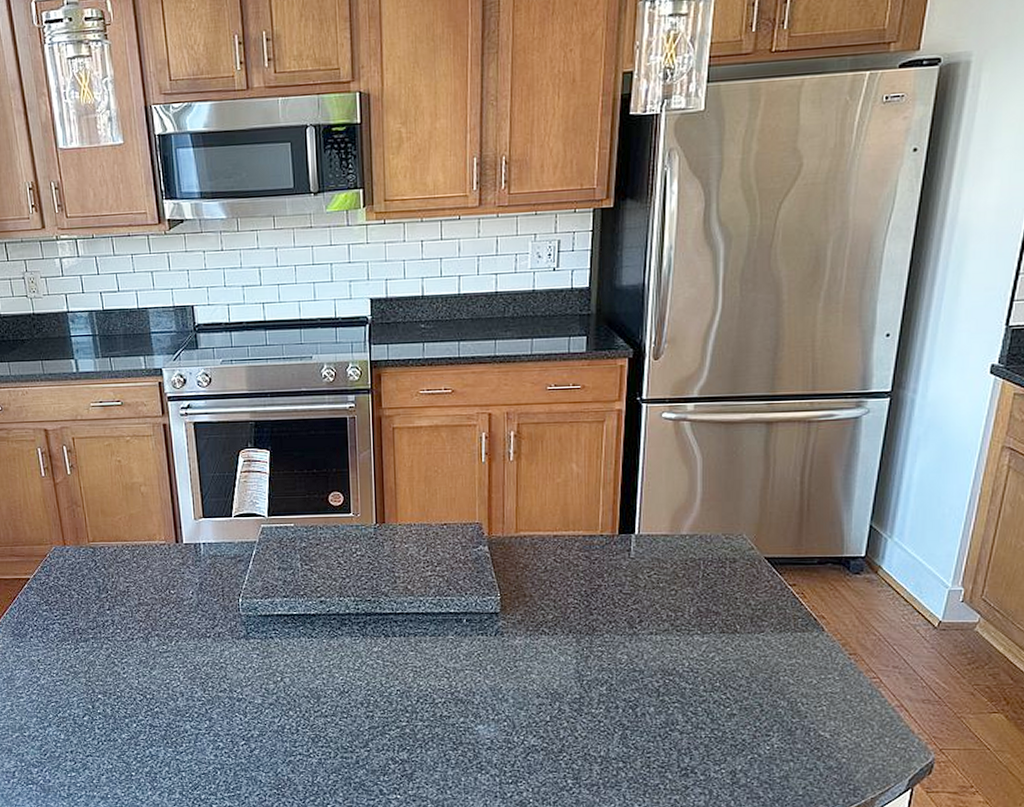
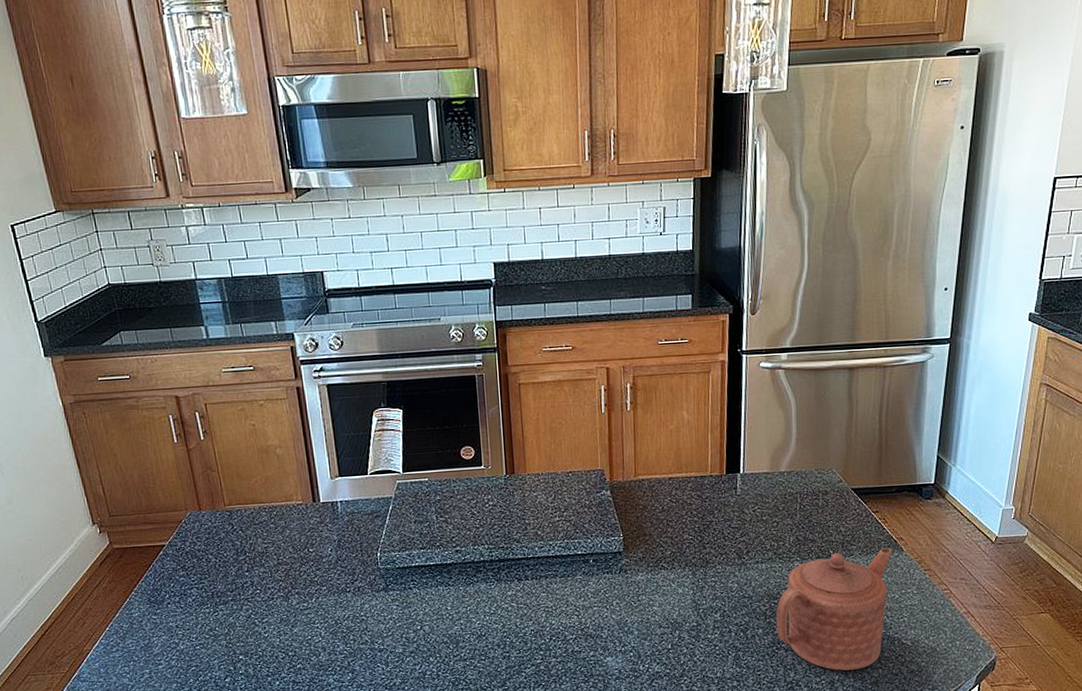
teapot: none [670,626,810,761] -> present [775,547,892,671]

